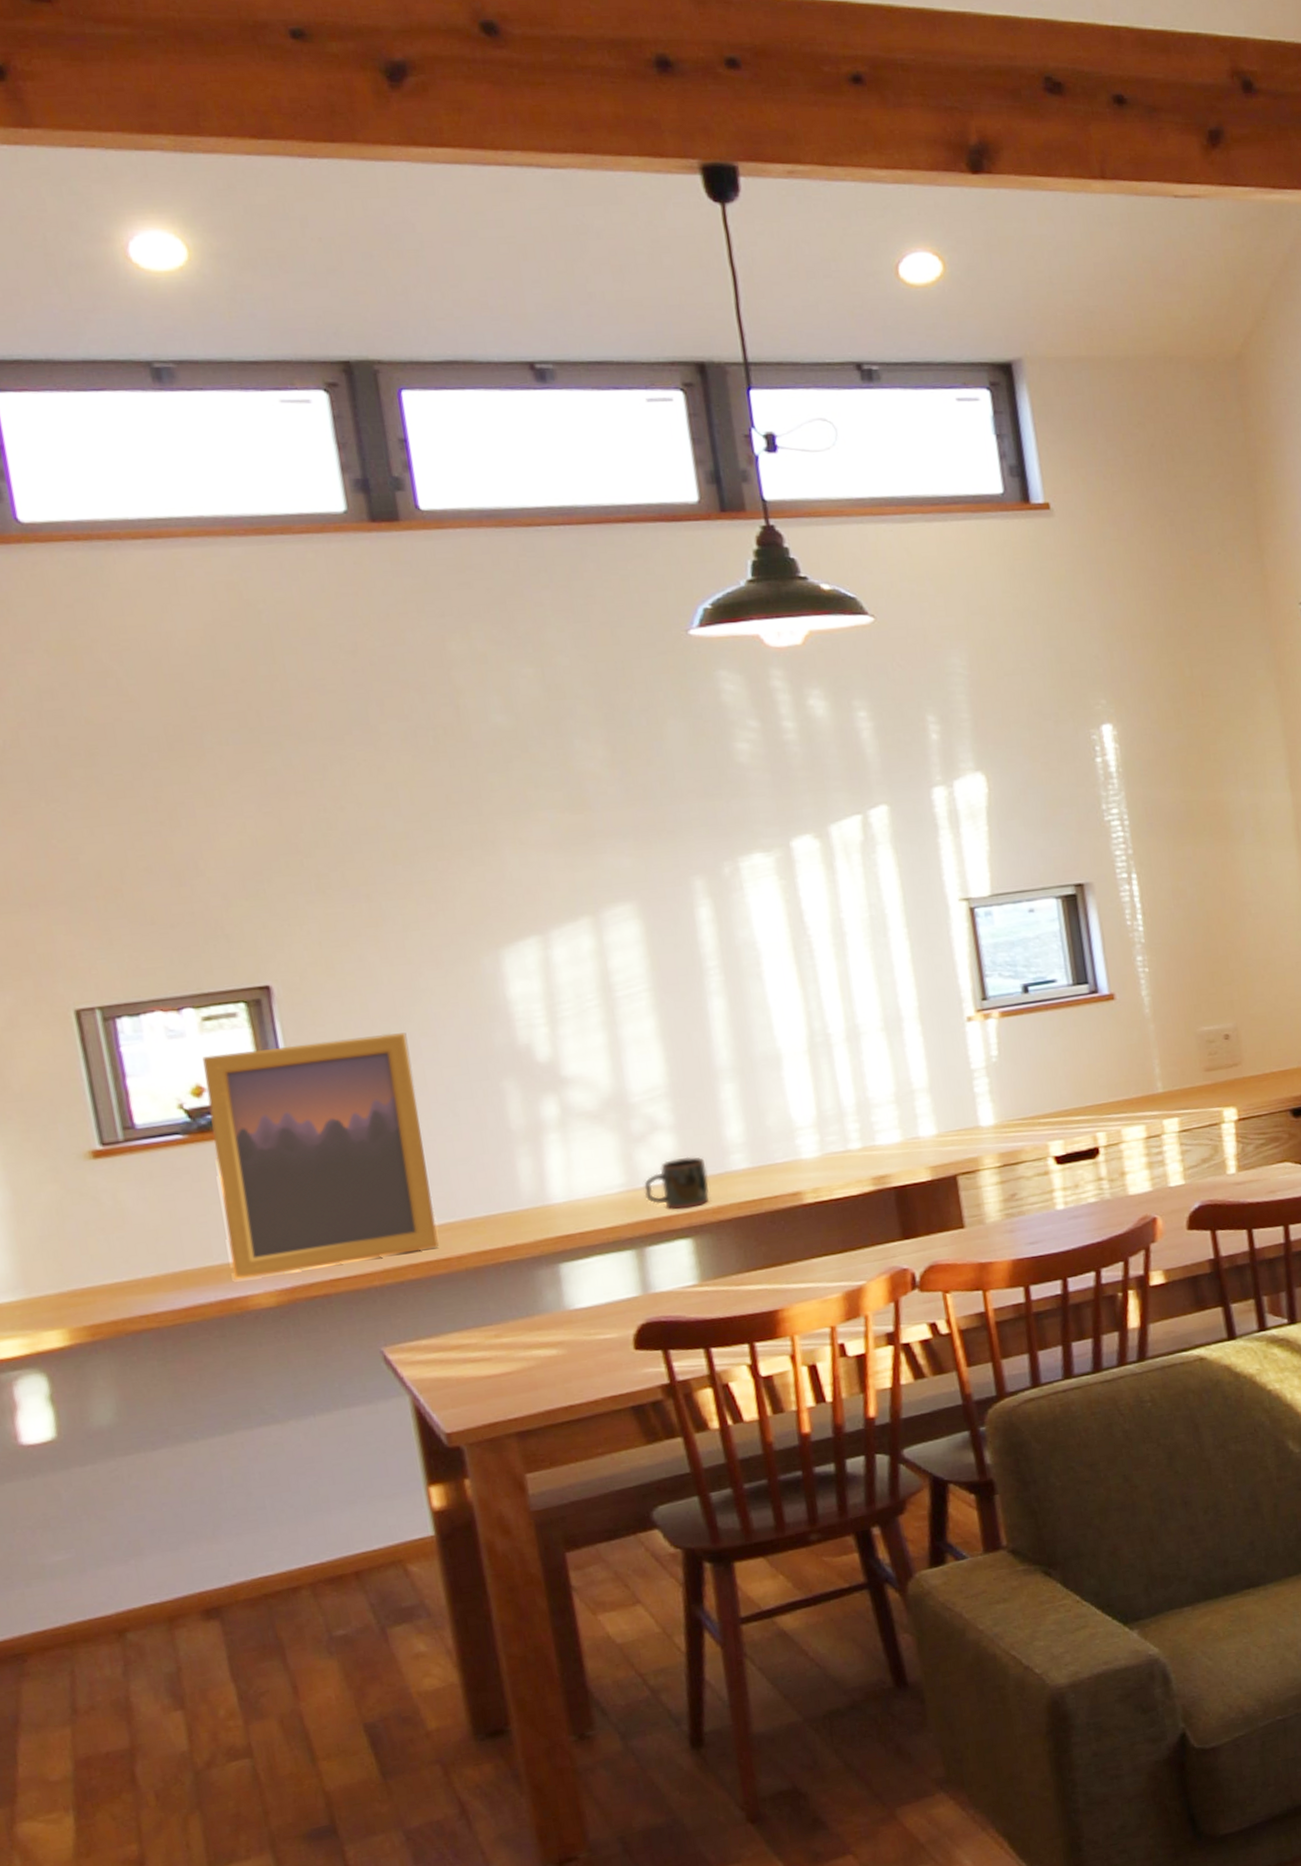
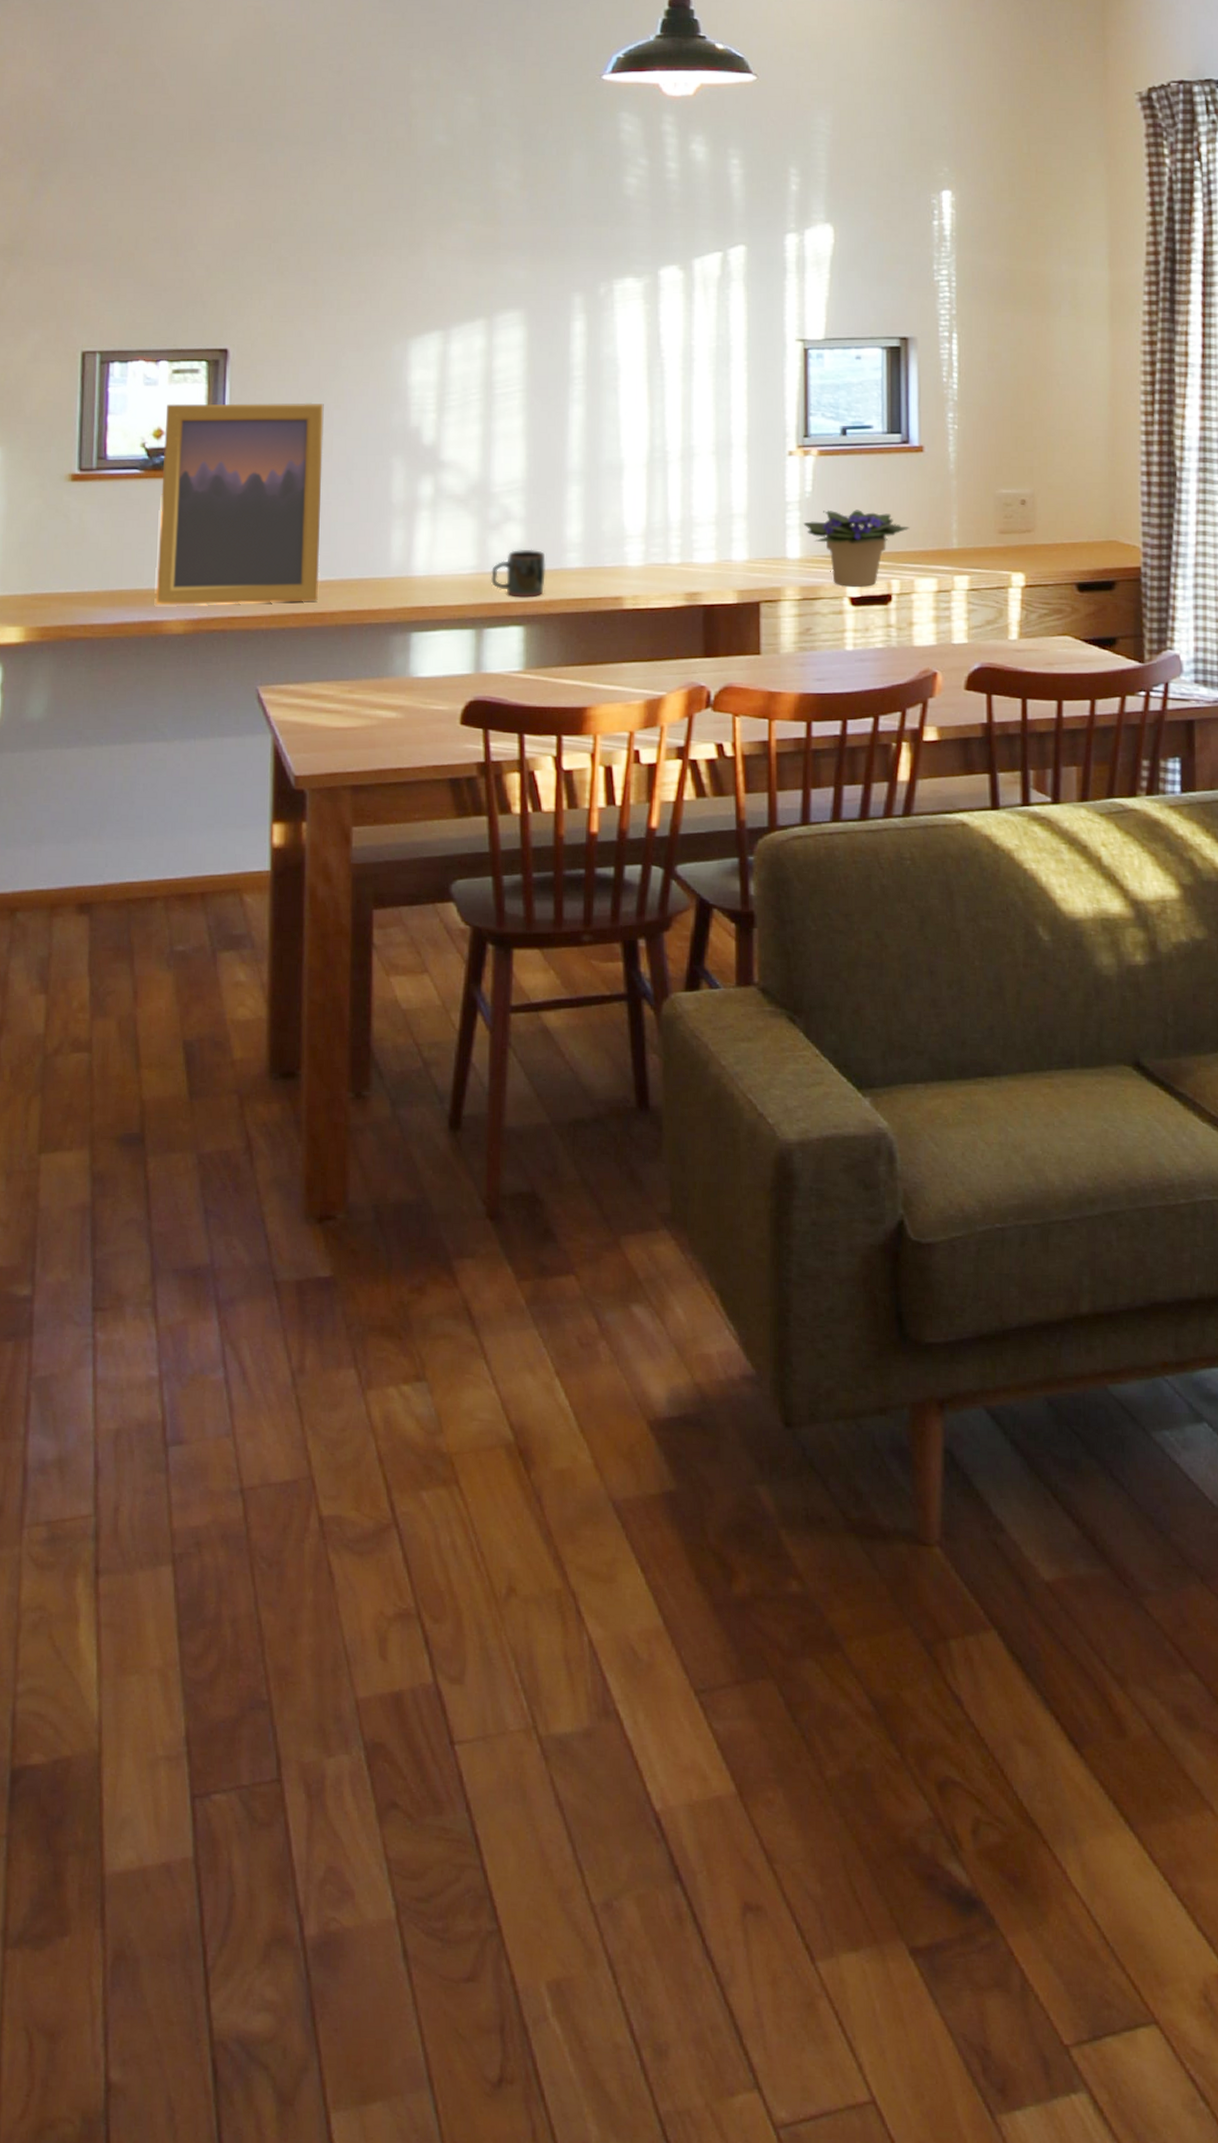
potted flower: none [993,1066,1110,1147] -> present [803,509,910,587]

